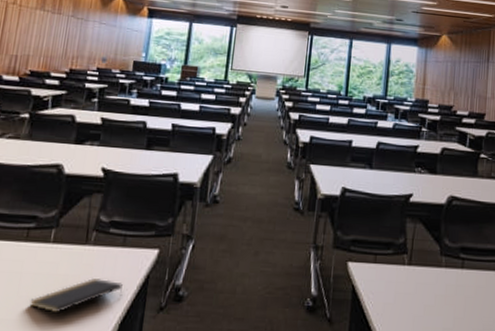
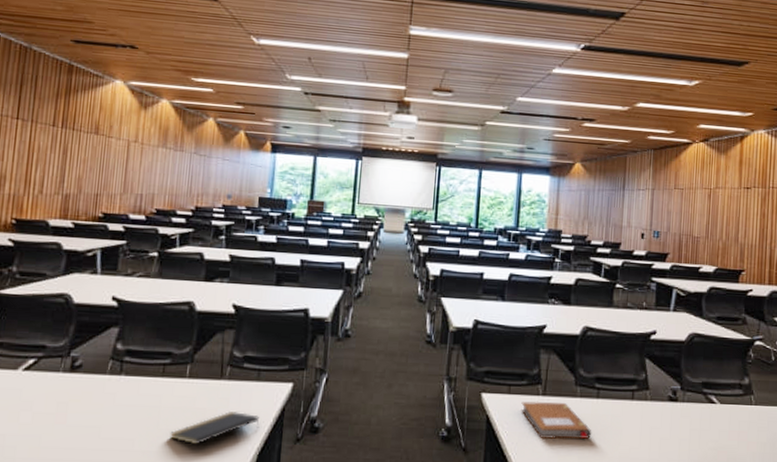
notebook: none [386,271,457,311] -> present [521,401,592,439]

